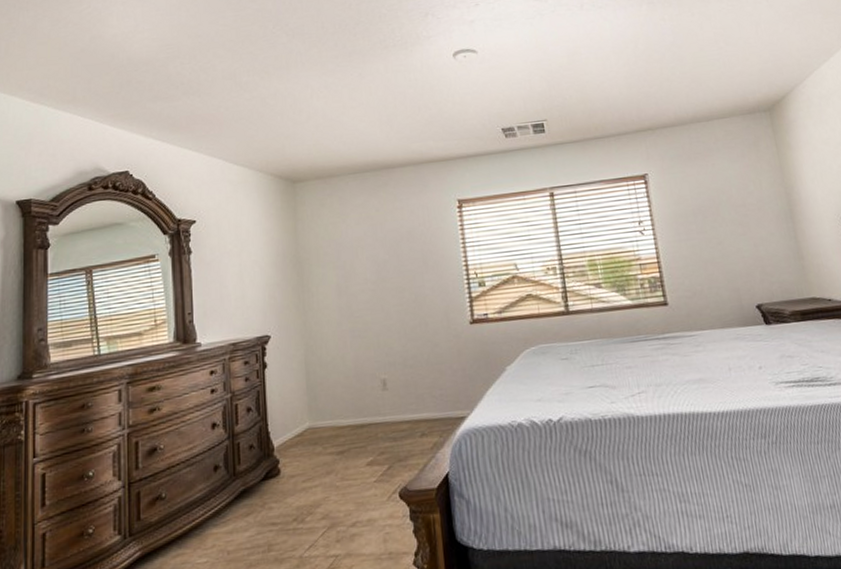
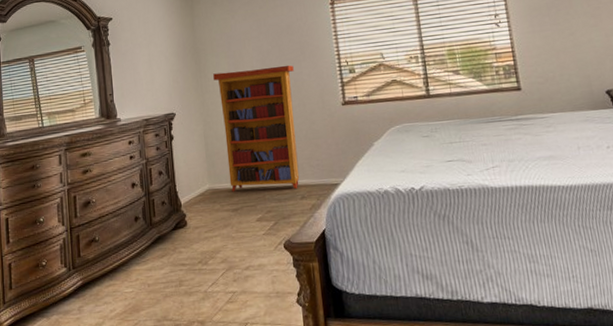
bookcase: none [318,277,420,431] -> present [213,65,300,192]

